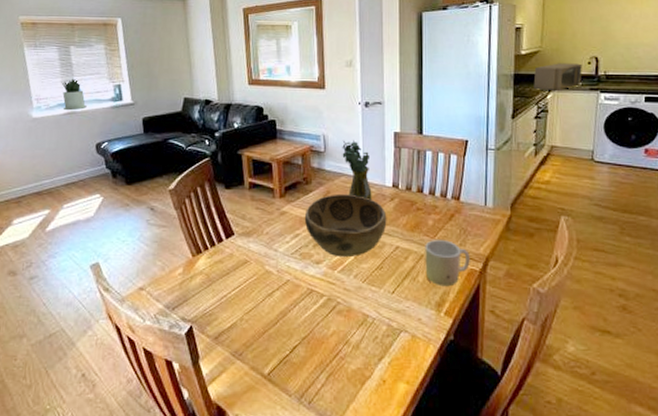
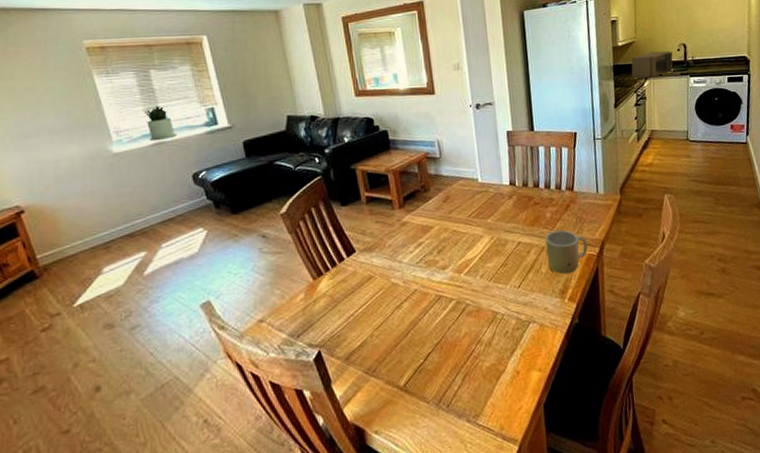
decorative bowl: present [304,193,387,258] -> none [426,196,508,260]
vase: present [342,140,372,200] -> none [457,143,491,200]

